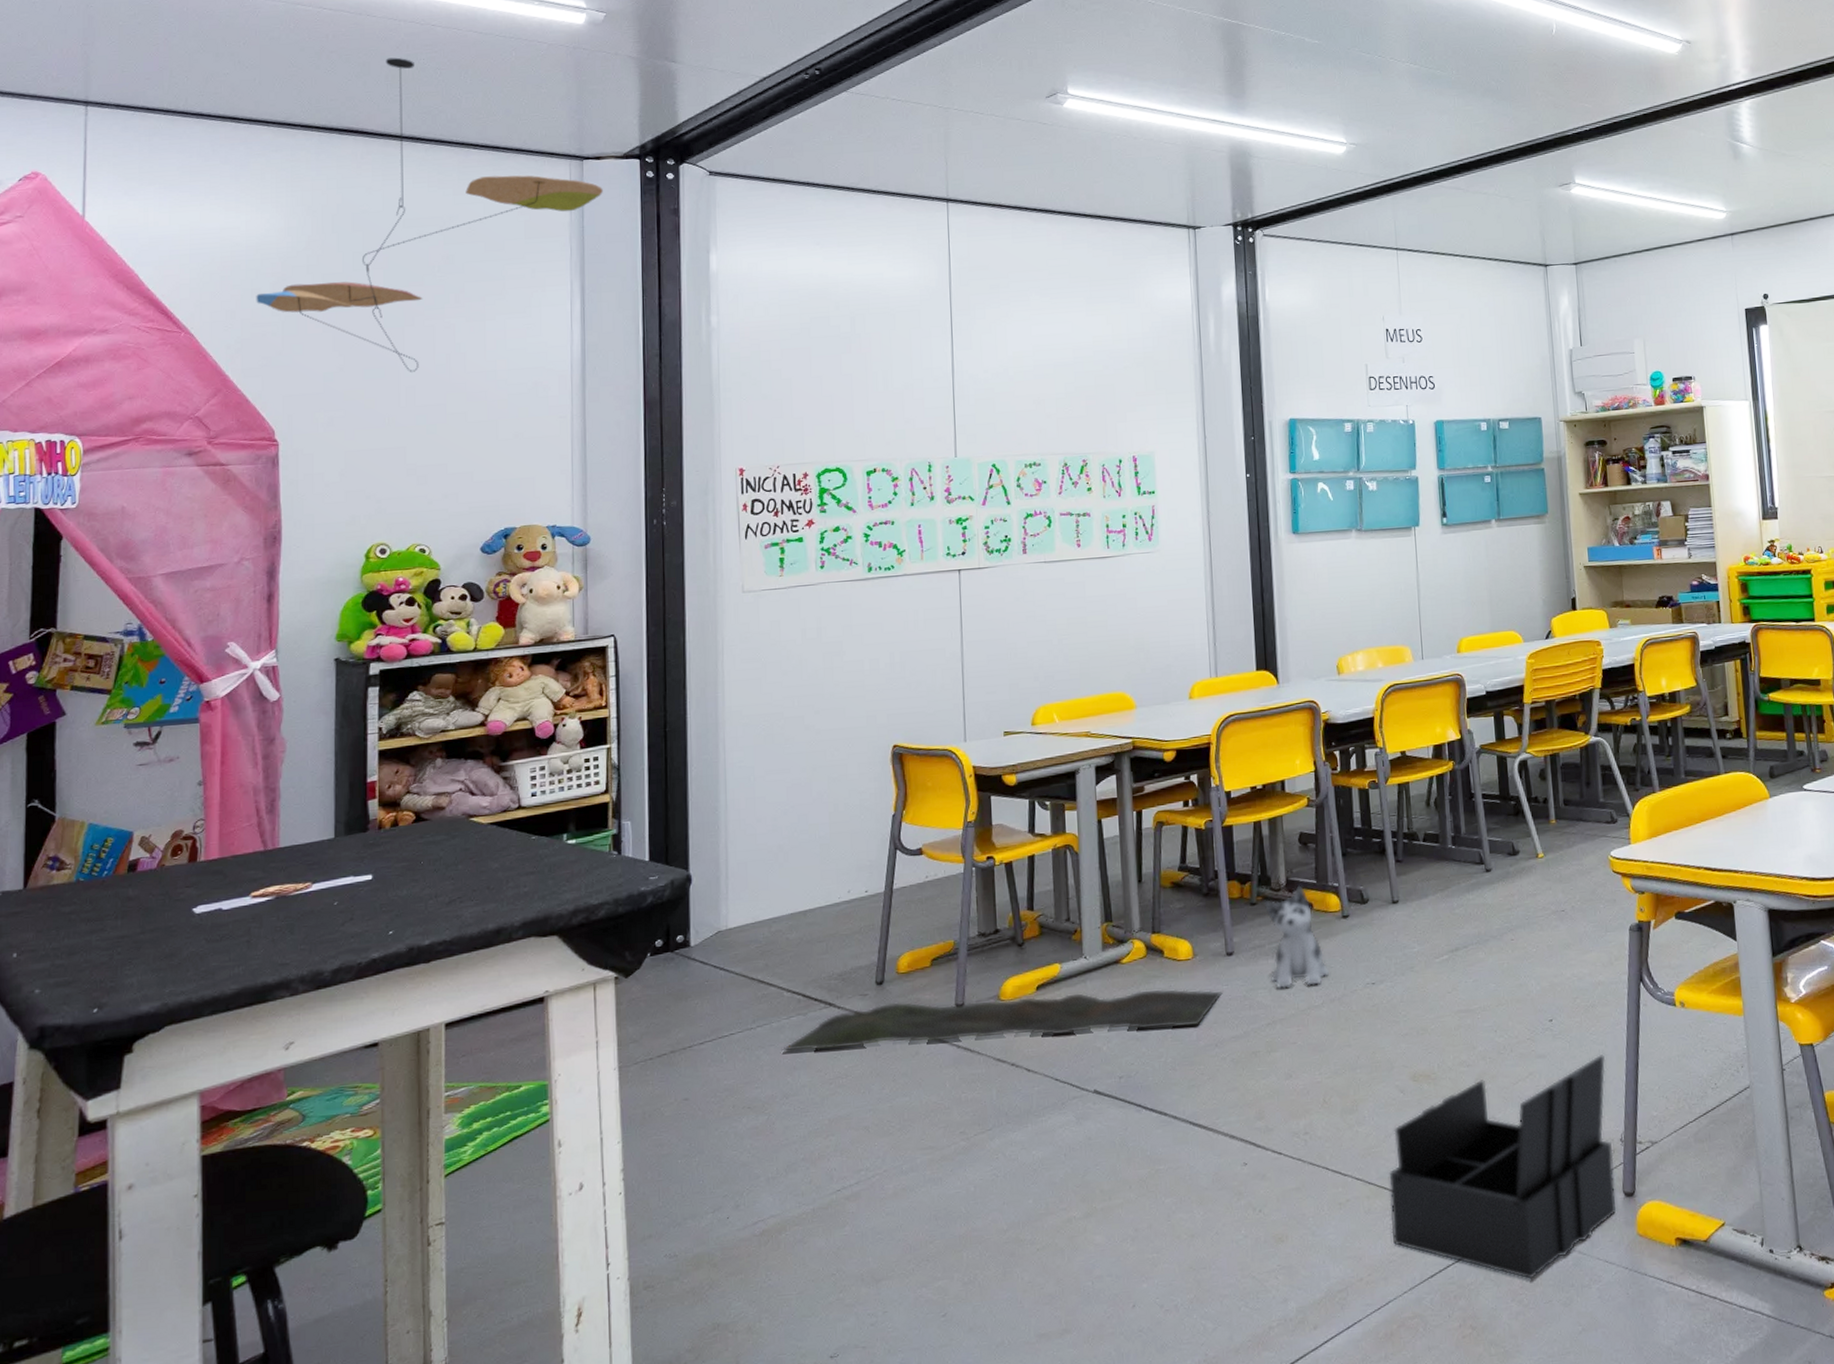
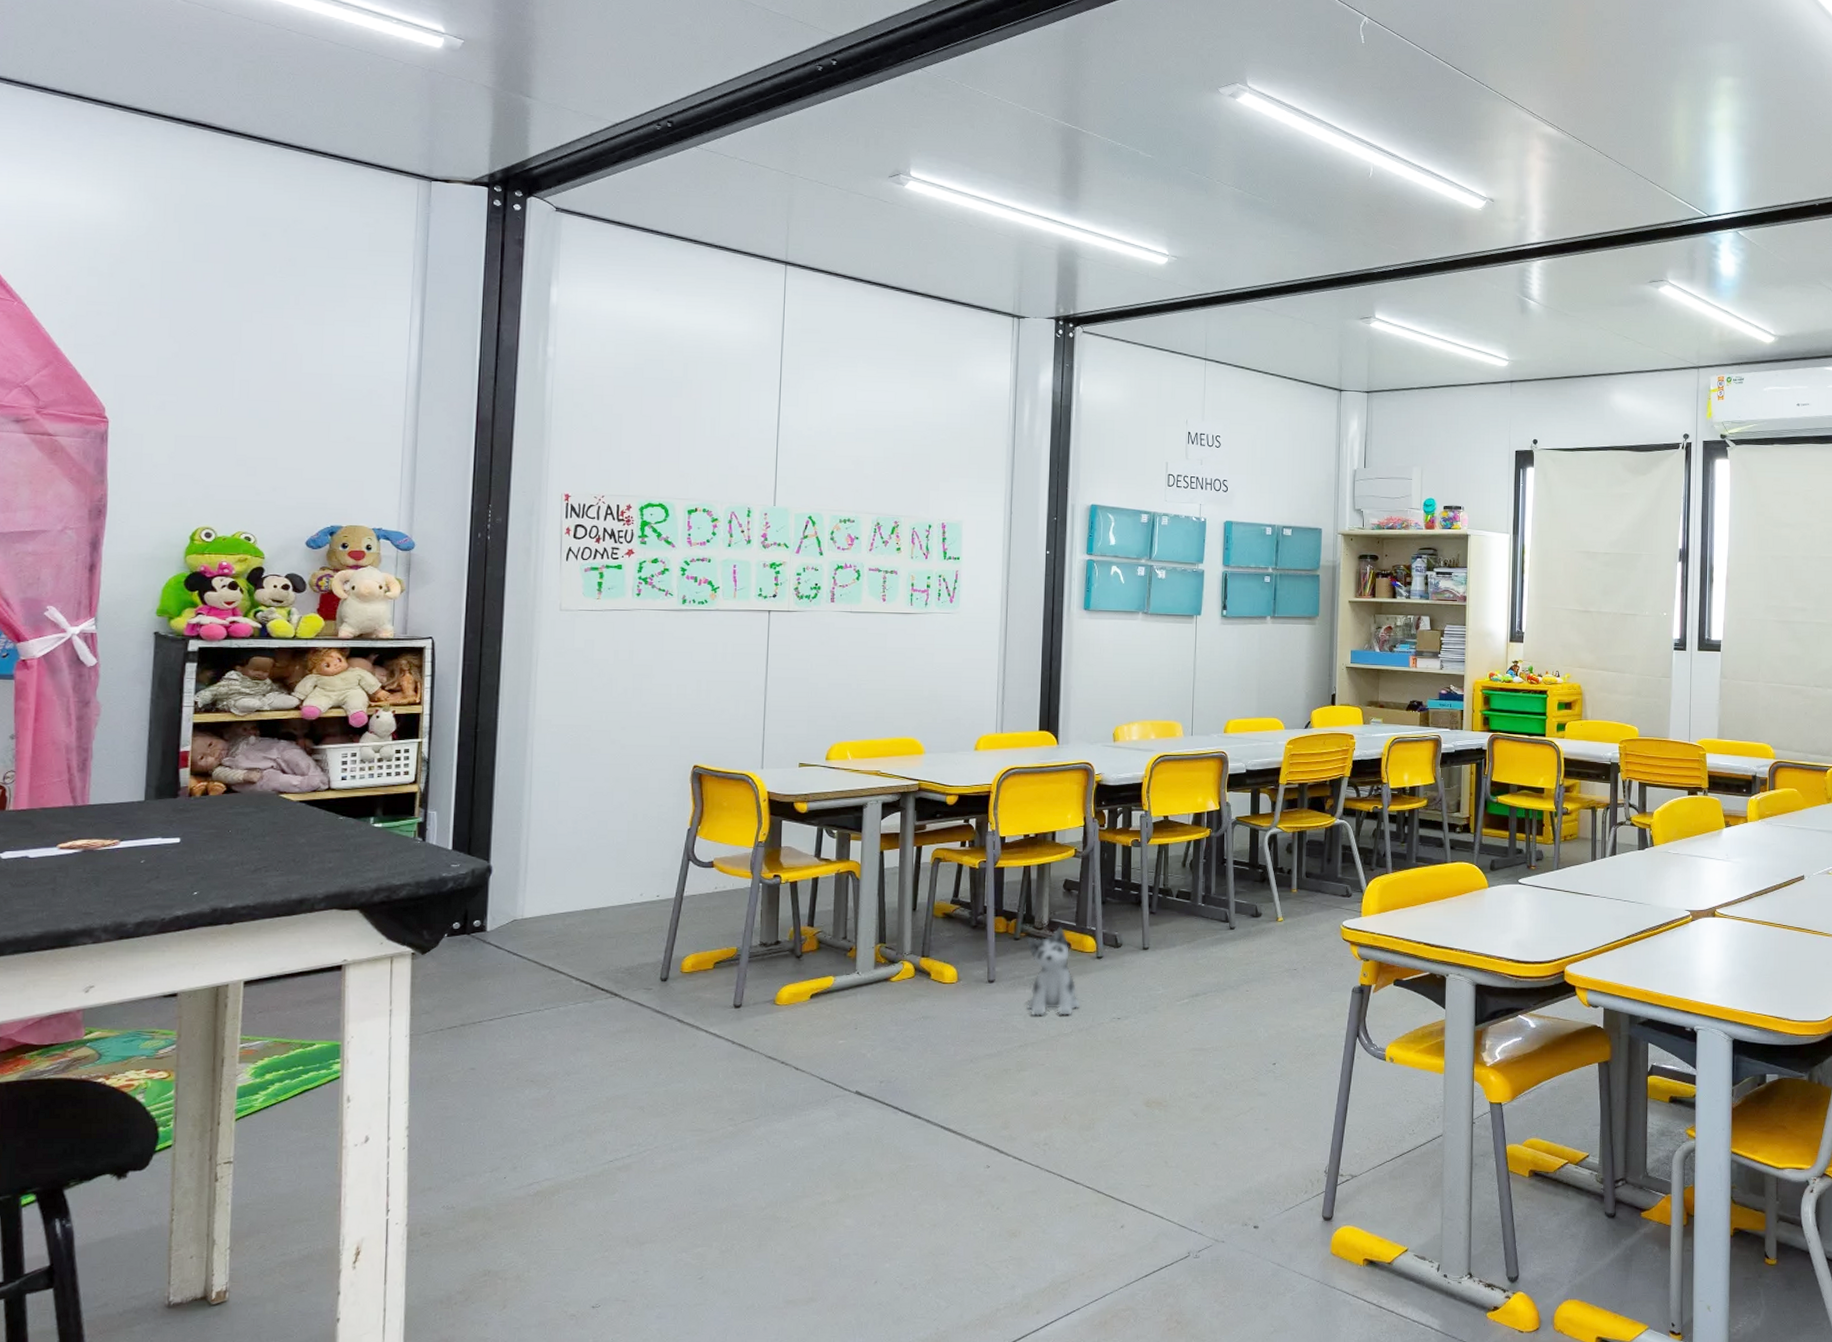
ceiling mobile: present [256,57,603,372] -> none [92,56,449,367]
rug: present [781,989,1223,1051] -> none [566,998,981,1042]
storage box: present [1389,1055,1617,1280] -> none [1114,1097,1319,1284]

